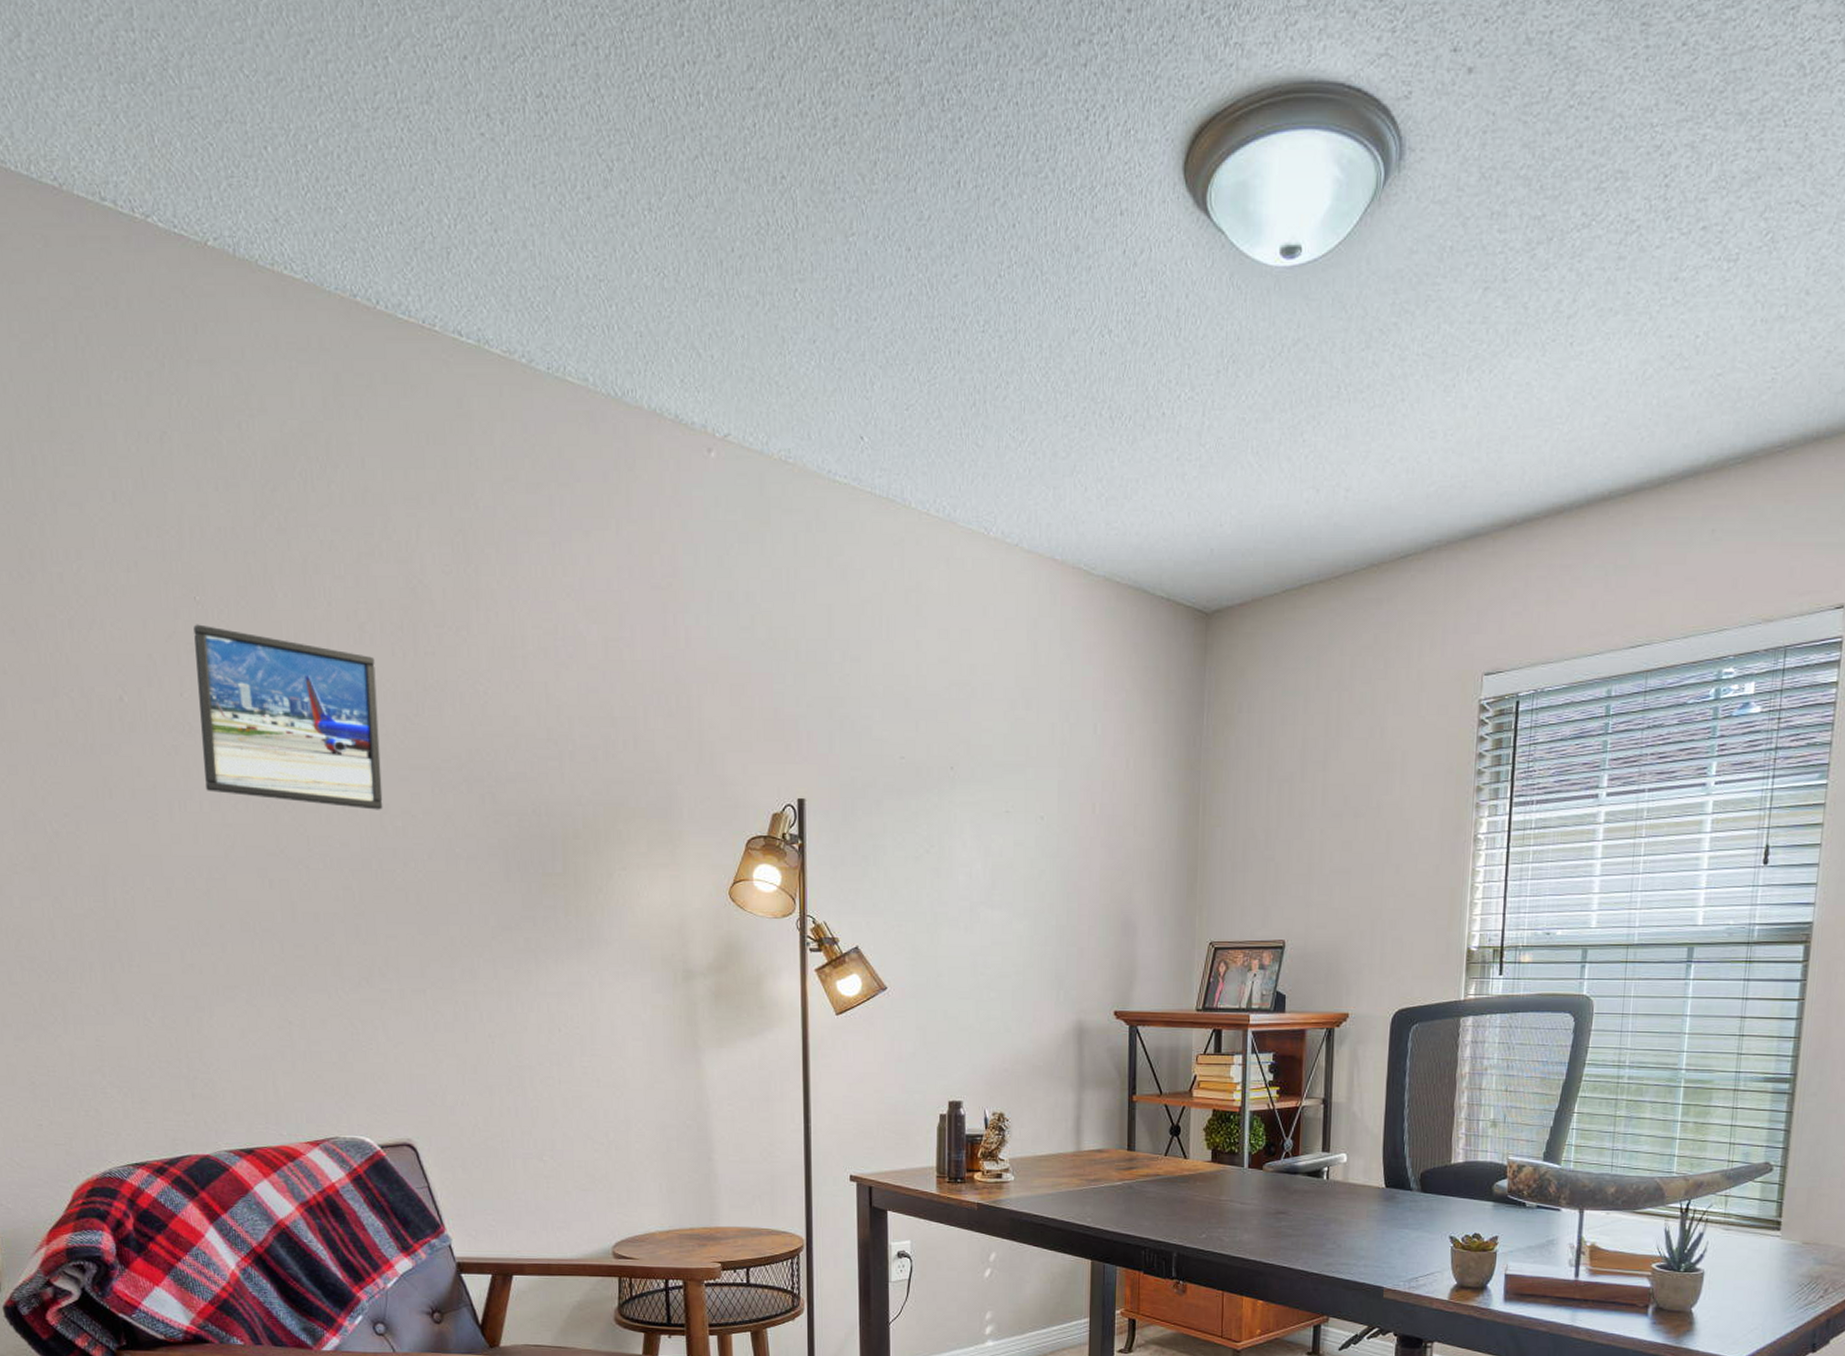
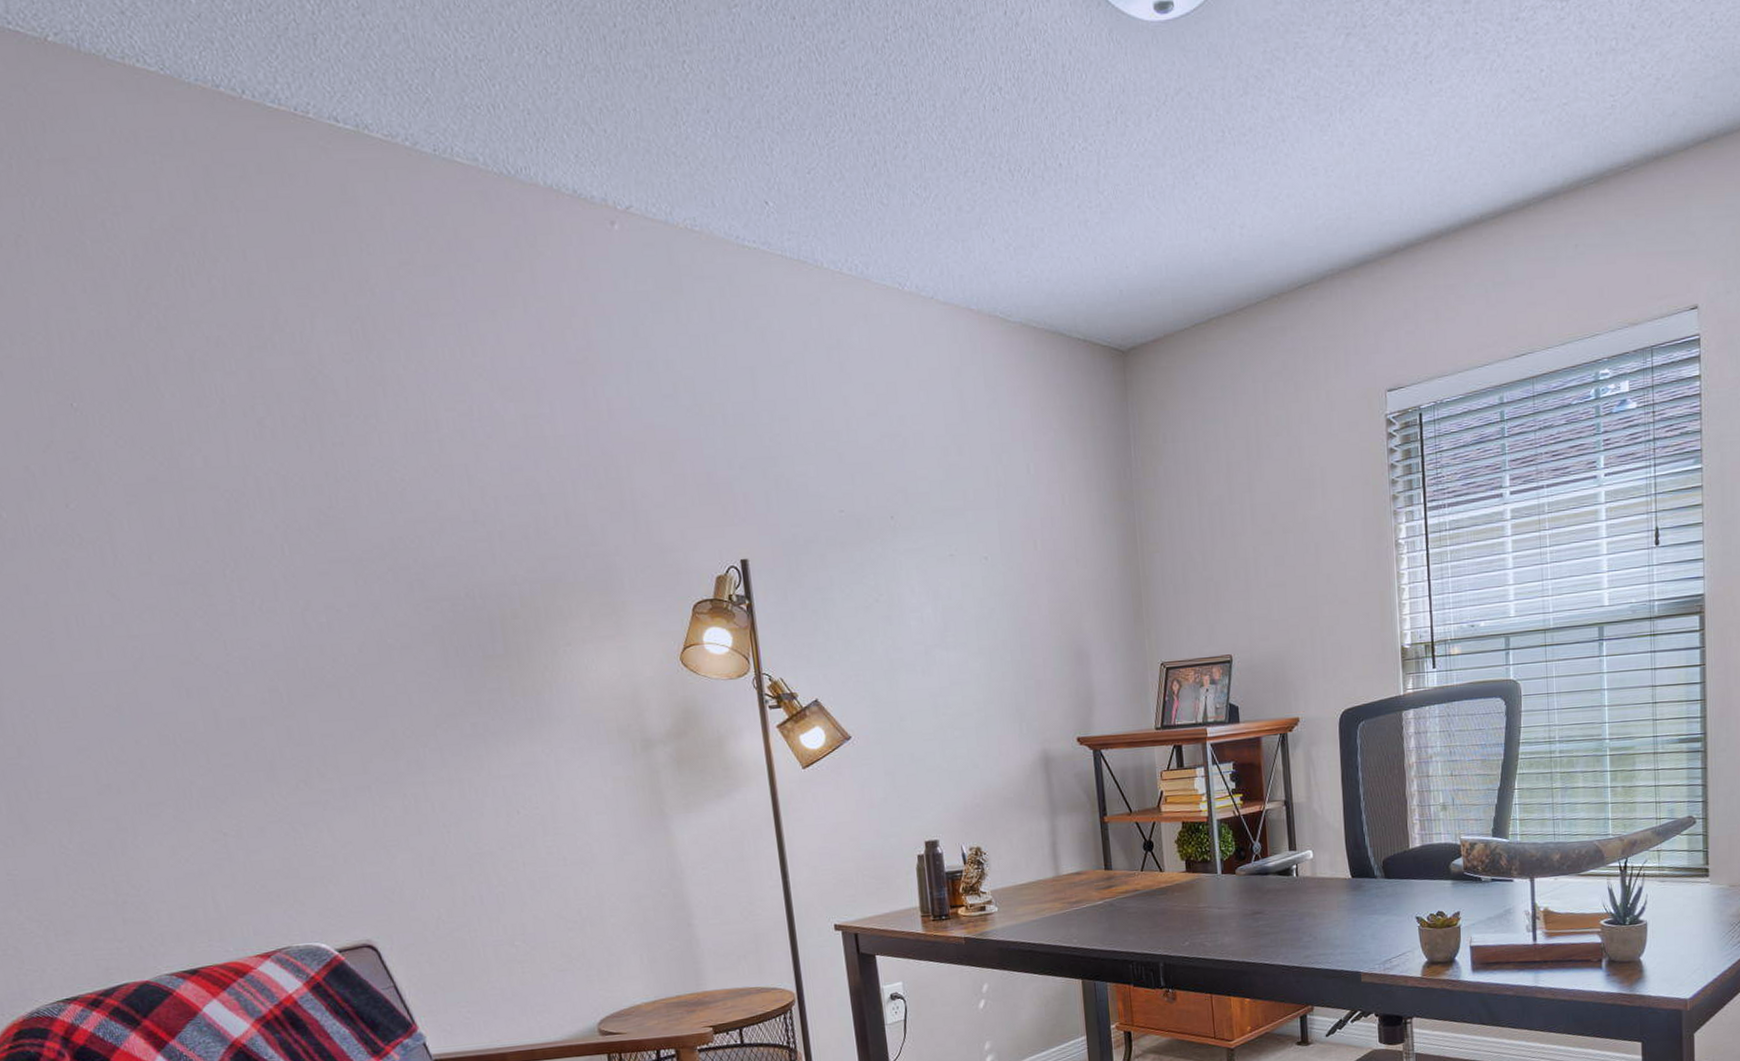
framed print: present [194,624,383,810] -> none [73,431,304,608]

